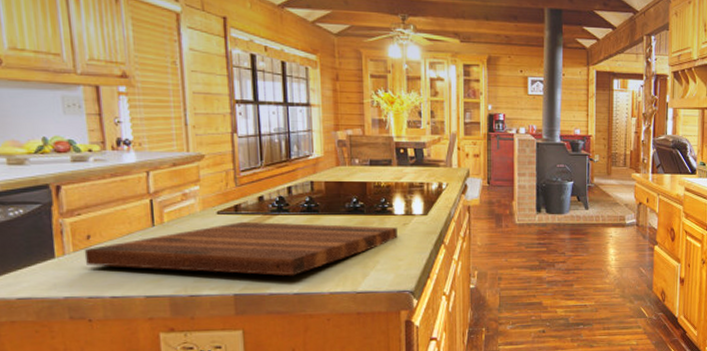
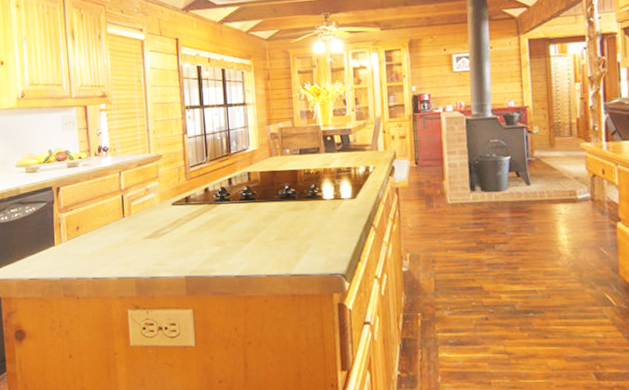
cutting board: present [84,221,398,276] -> none [74,211,328,260]

